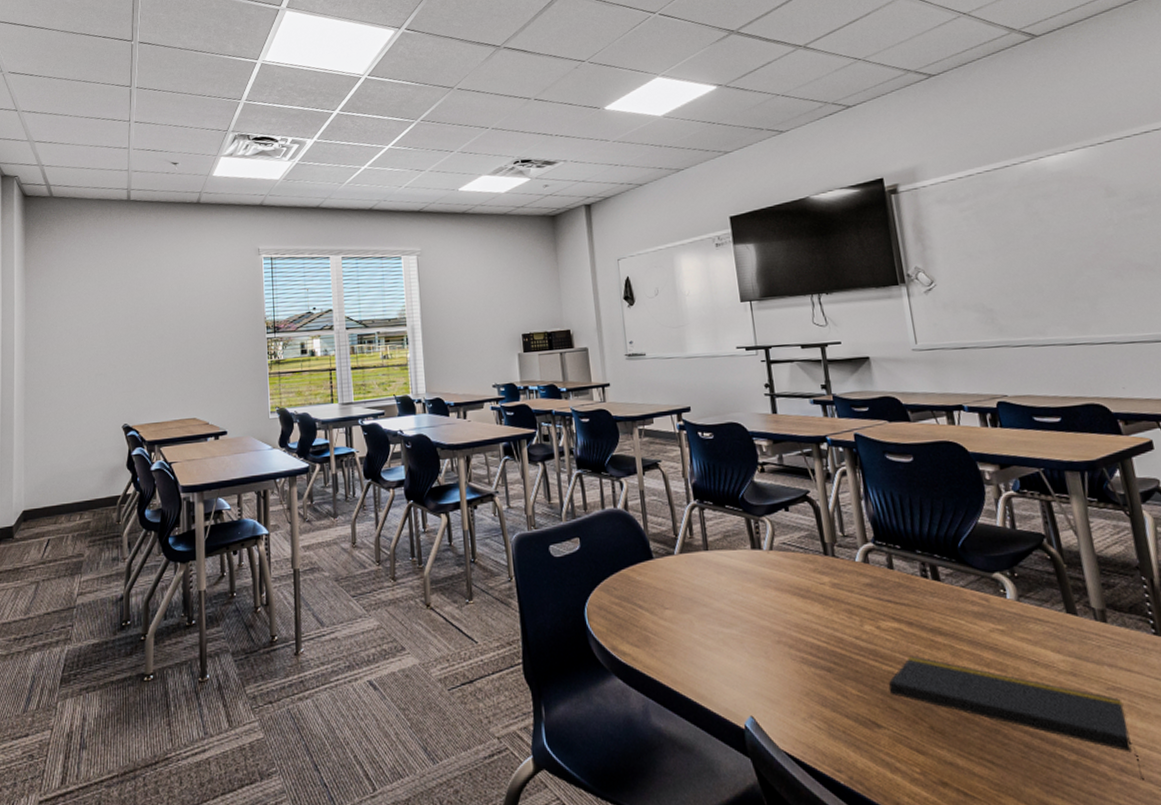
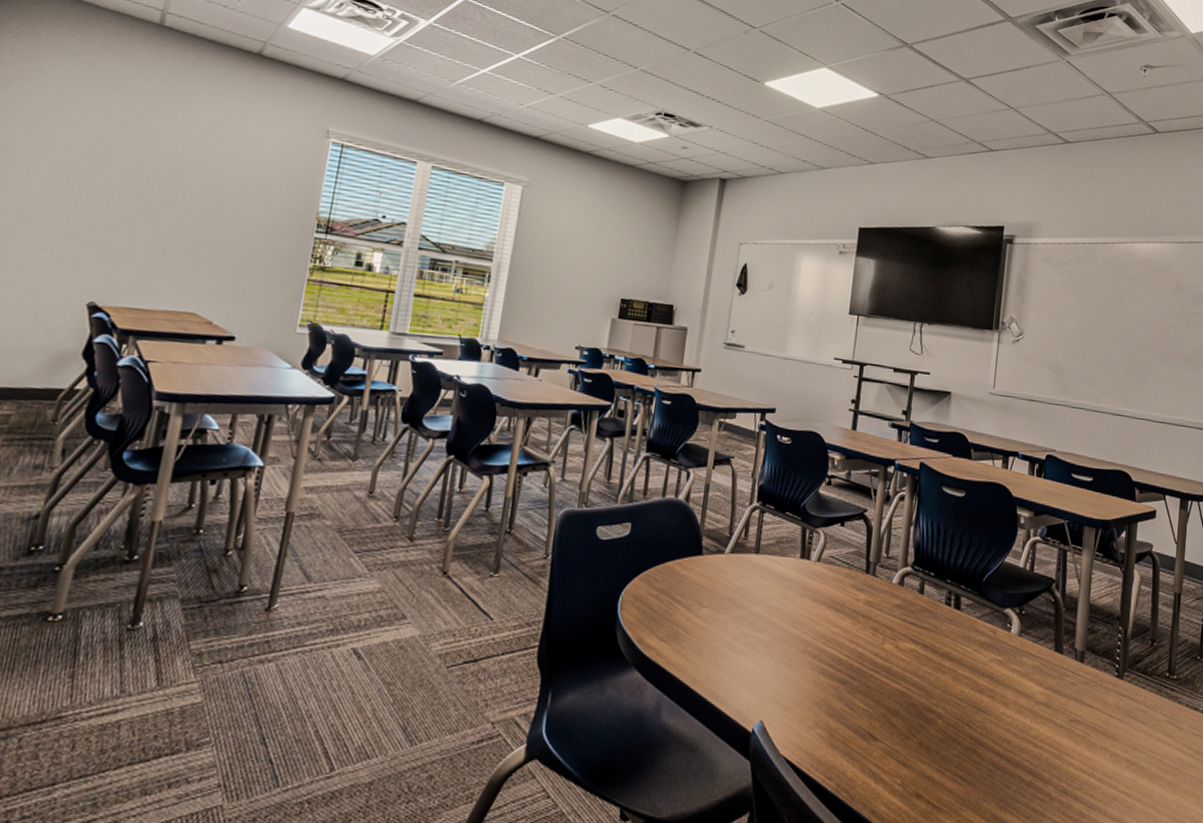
notepad: present [888,655,1144,780] -> none [891,676,1079,801]

